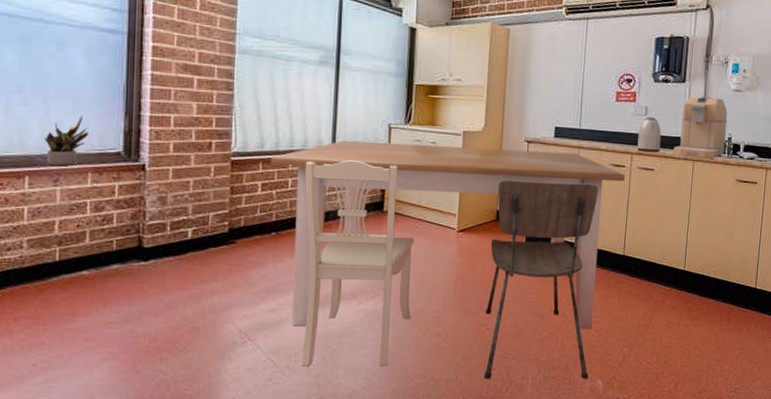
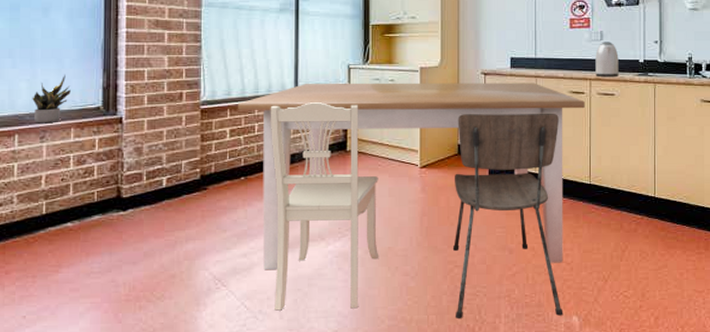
coffee machine: present [673,96,728,160] -> none [633,17,686,81]

